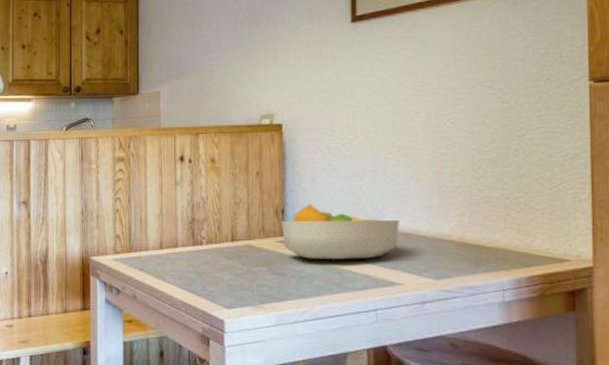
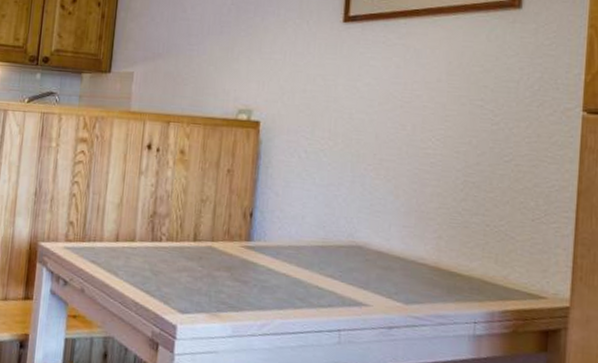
fruit bowl: present [281,204,399,259] -> none [248,209,373,275]

